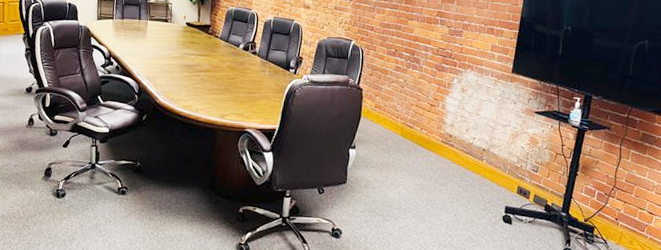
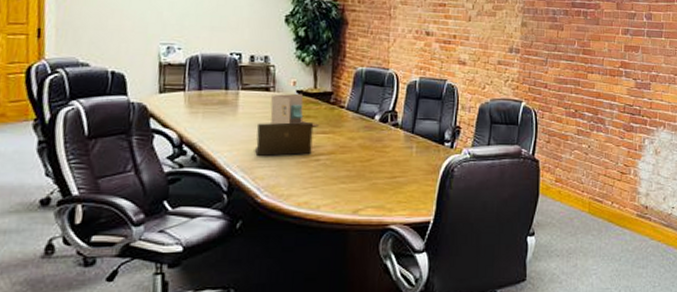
laptop: none [156,45,197,71] -> present [254,122,314,156]
binder: none [168,25,201,51] -> present [270,93,320,127]

